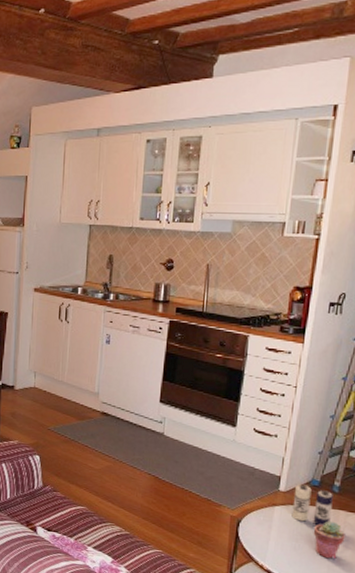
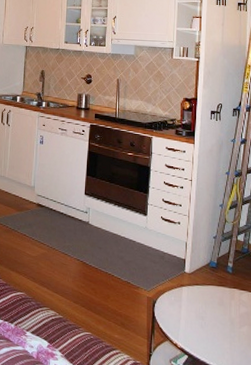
candle: present [292,484,333,526] -> none [197,266,228,304]
potted succulent: present [313,521,345,560] -> none [215,299,241,335]

